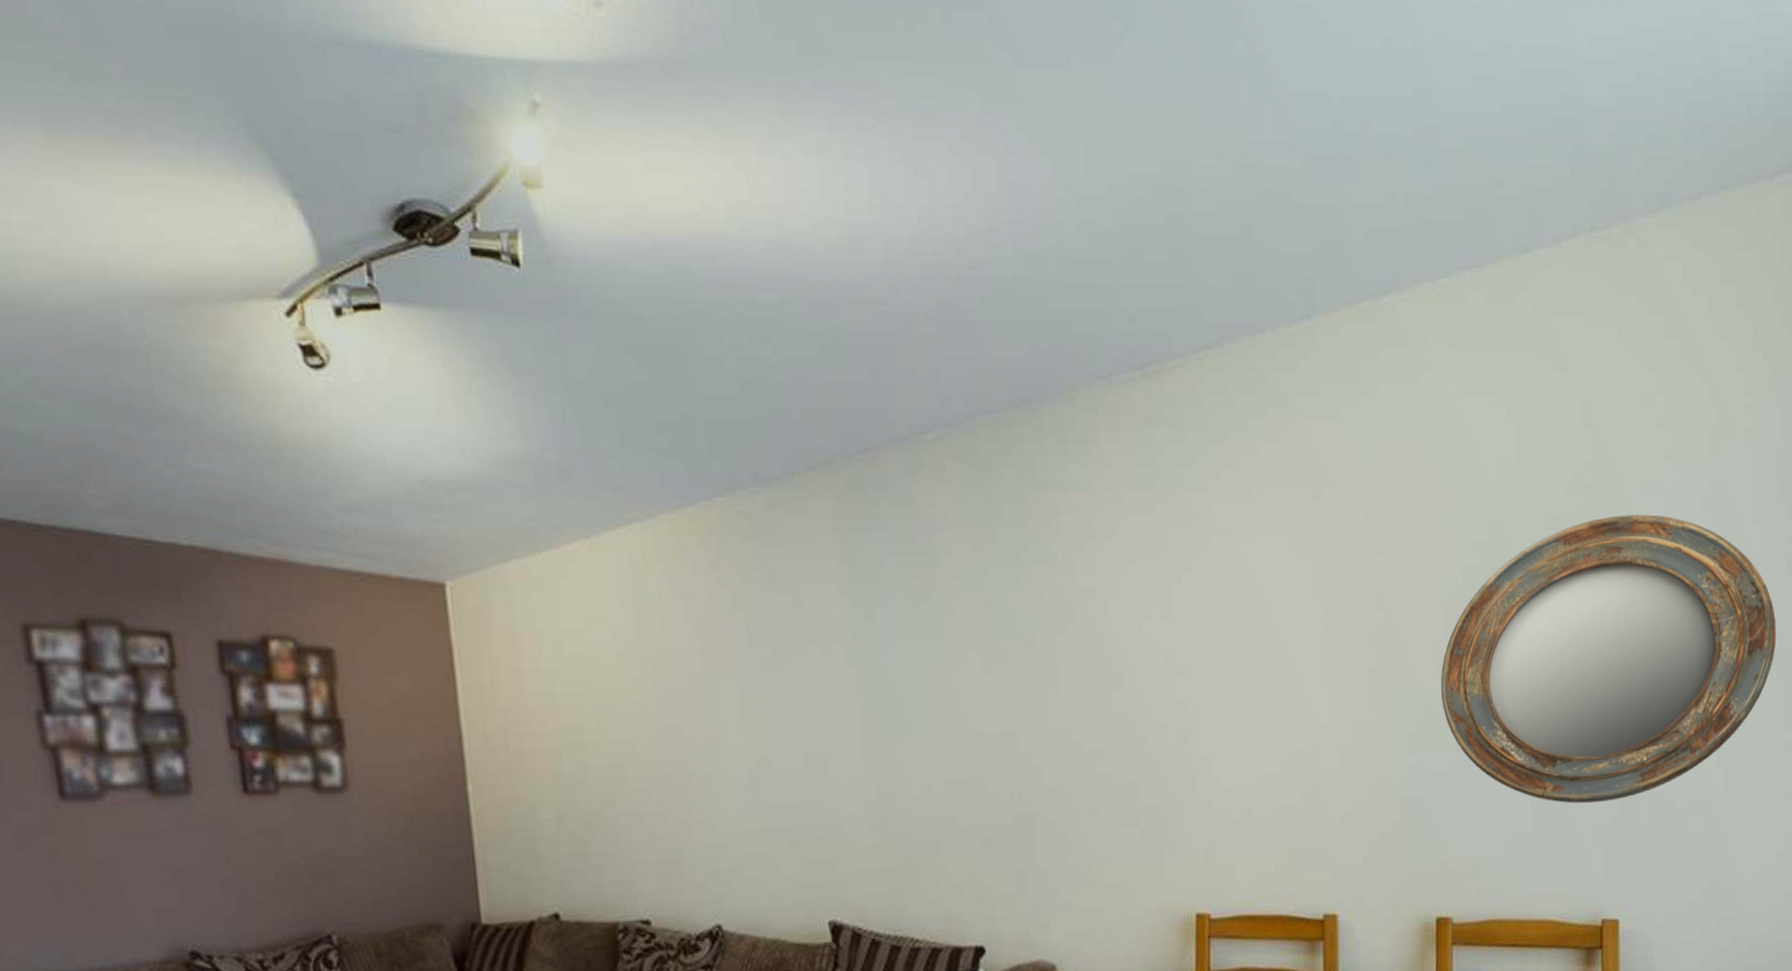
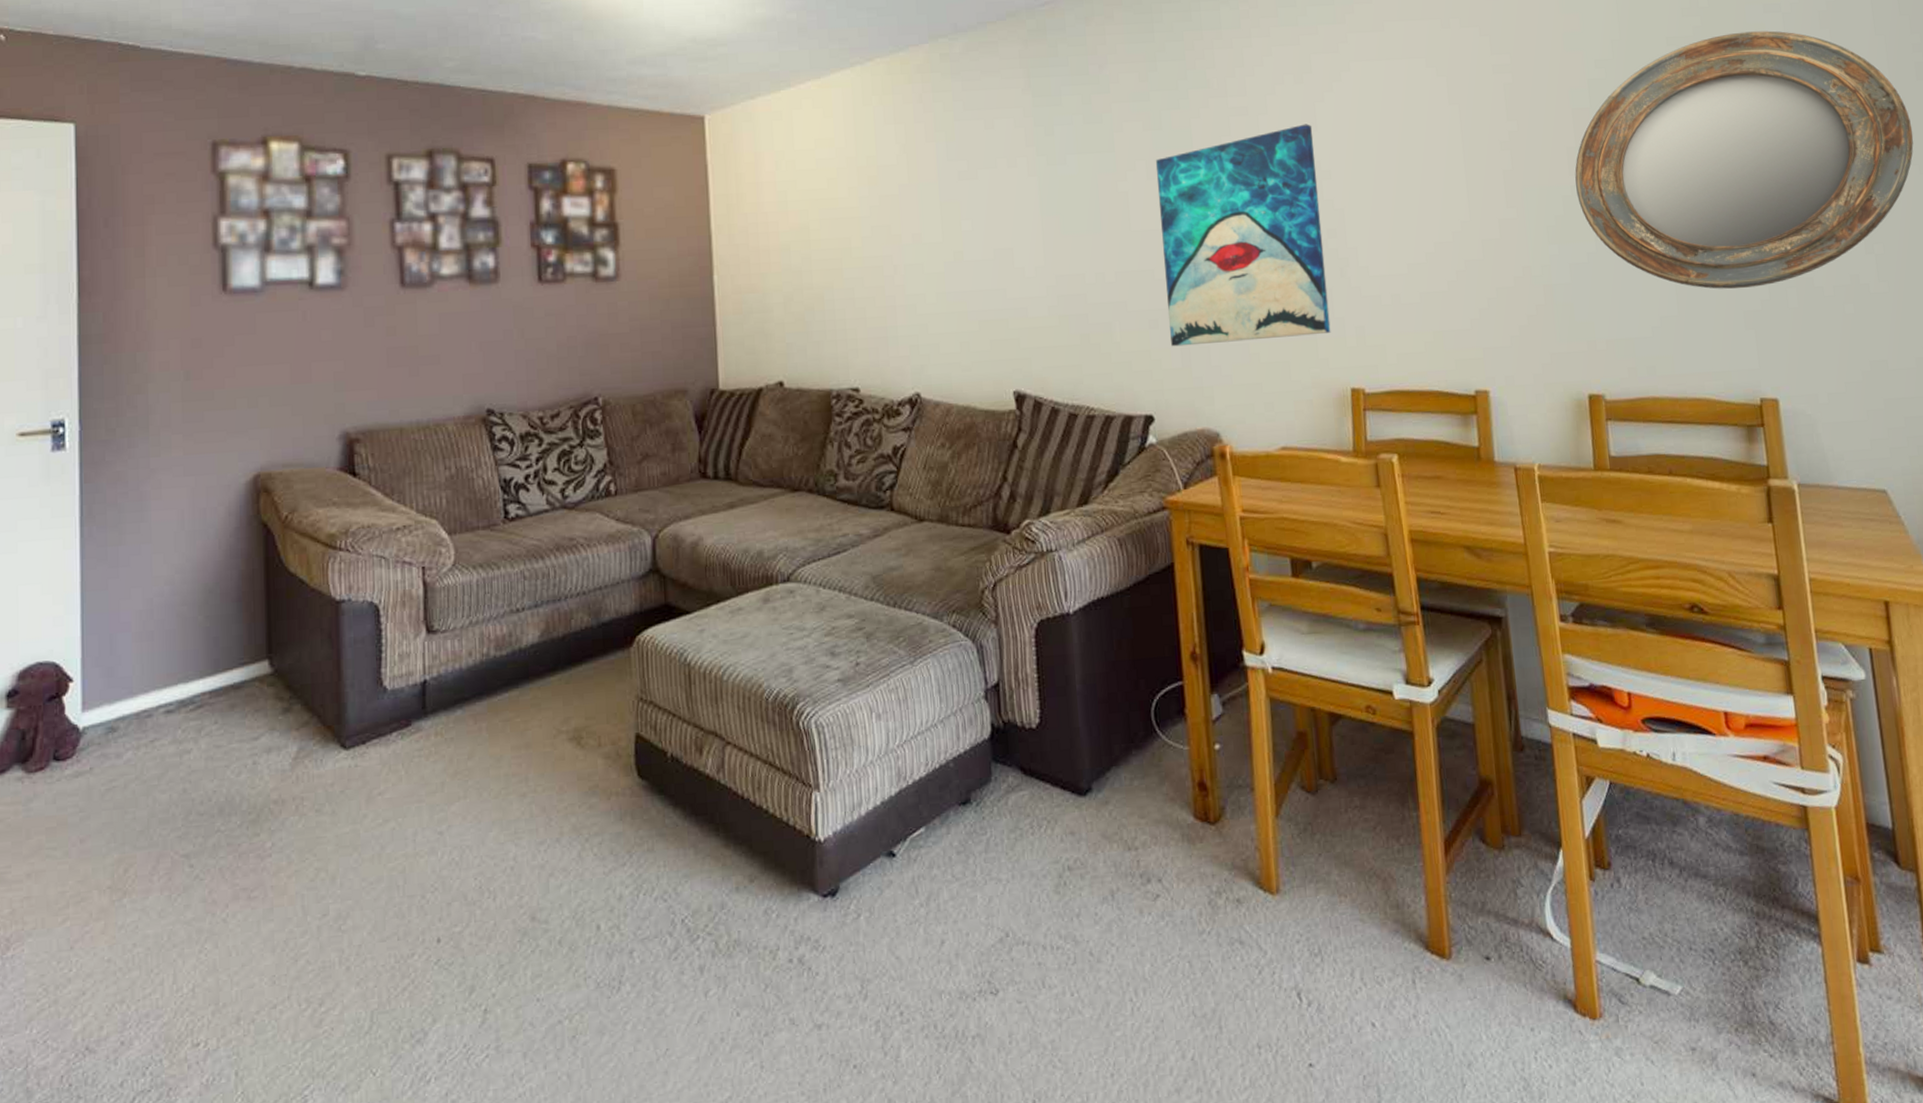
wall art: none [991,610,1178,869] -> present [1155,124,1331,347]

